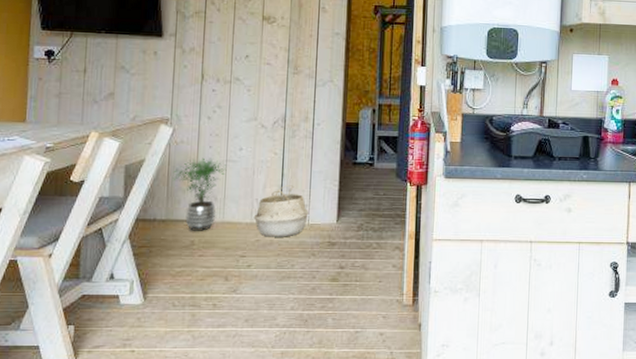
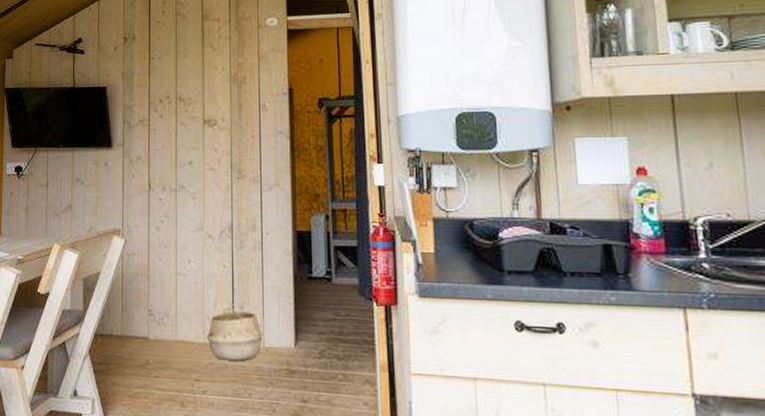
potted plant: present [173,157,227,231] -> none [126,270,177,350]

